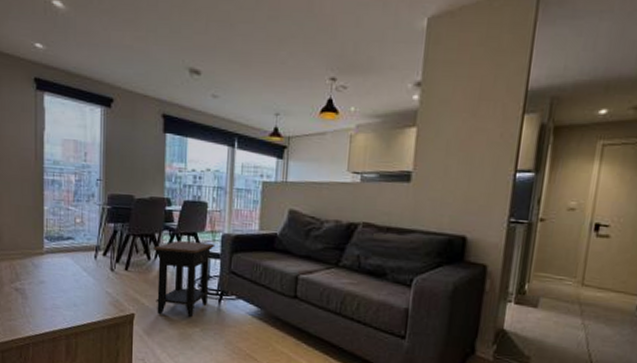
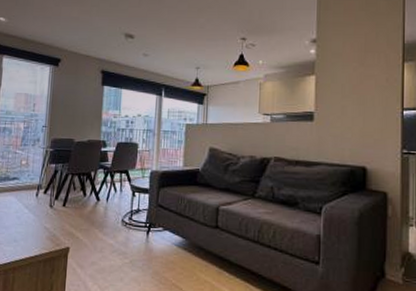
side table: present [153,241,216,318] -> none [89,178,145,250]

